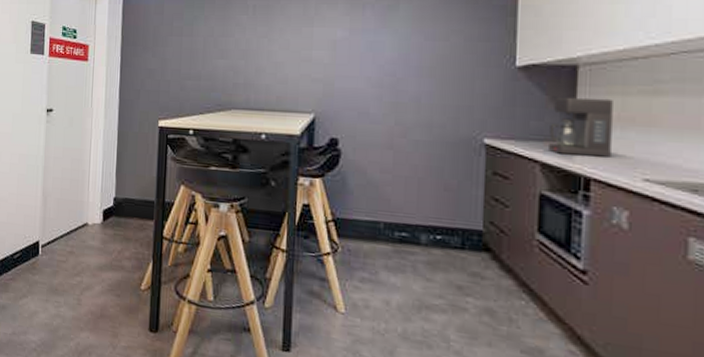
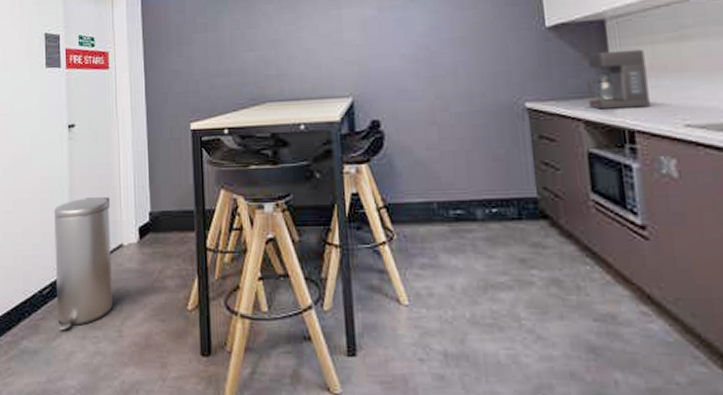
pedal bin: none [24,177,79,292] -> present [54,197,113,330]

